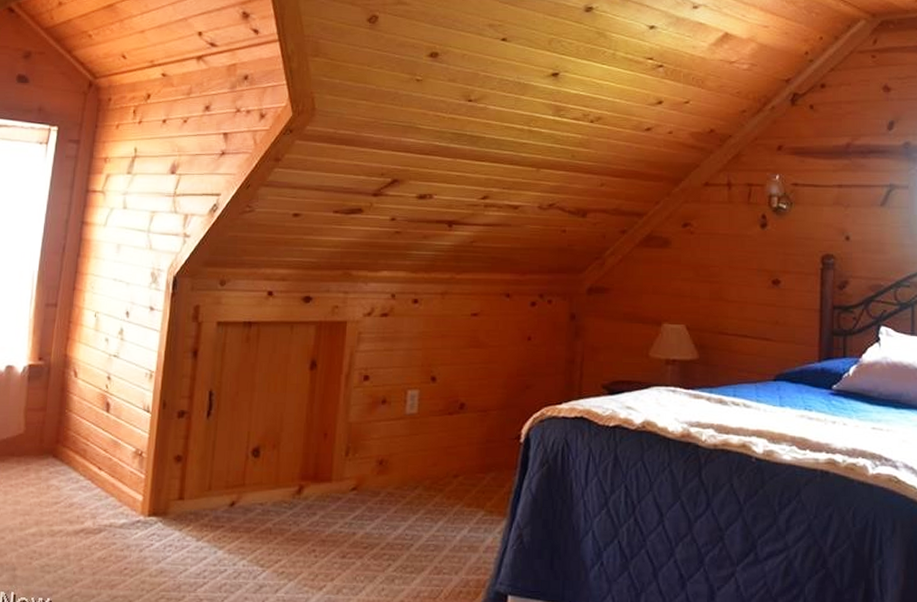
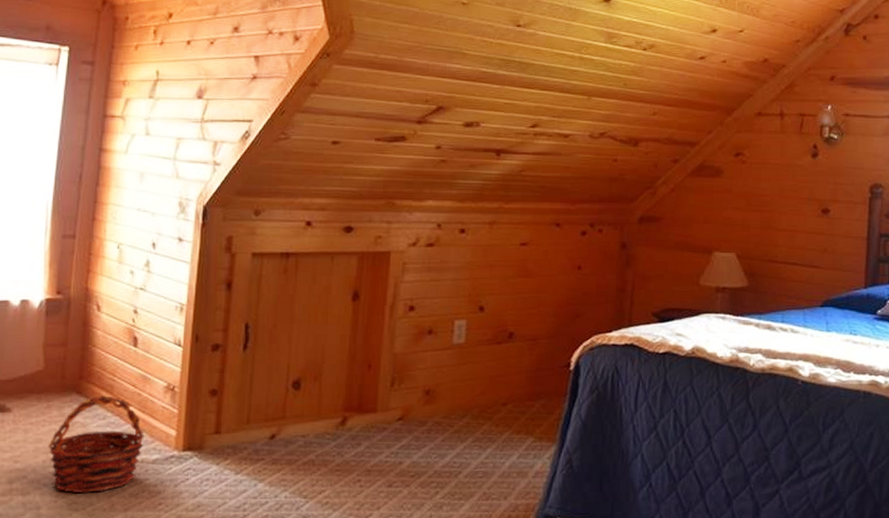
basket: none [25,459,113,555] -> present [48,395,144,493]

